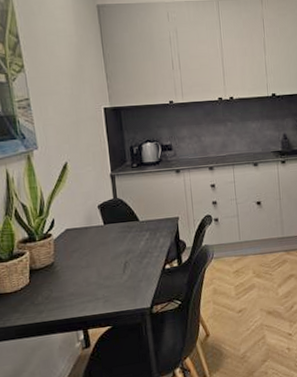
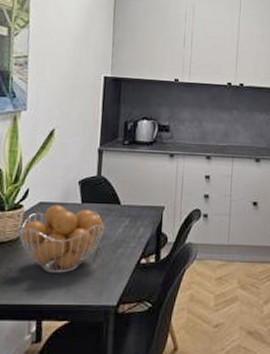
fruit basket: none [53,228,129,289] -> present [19,205,105,273]

